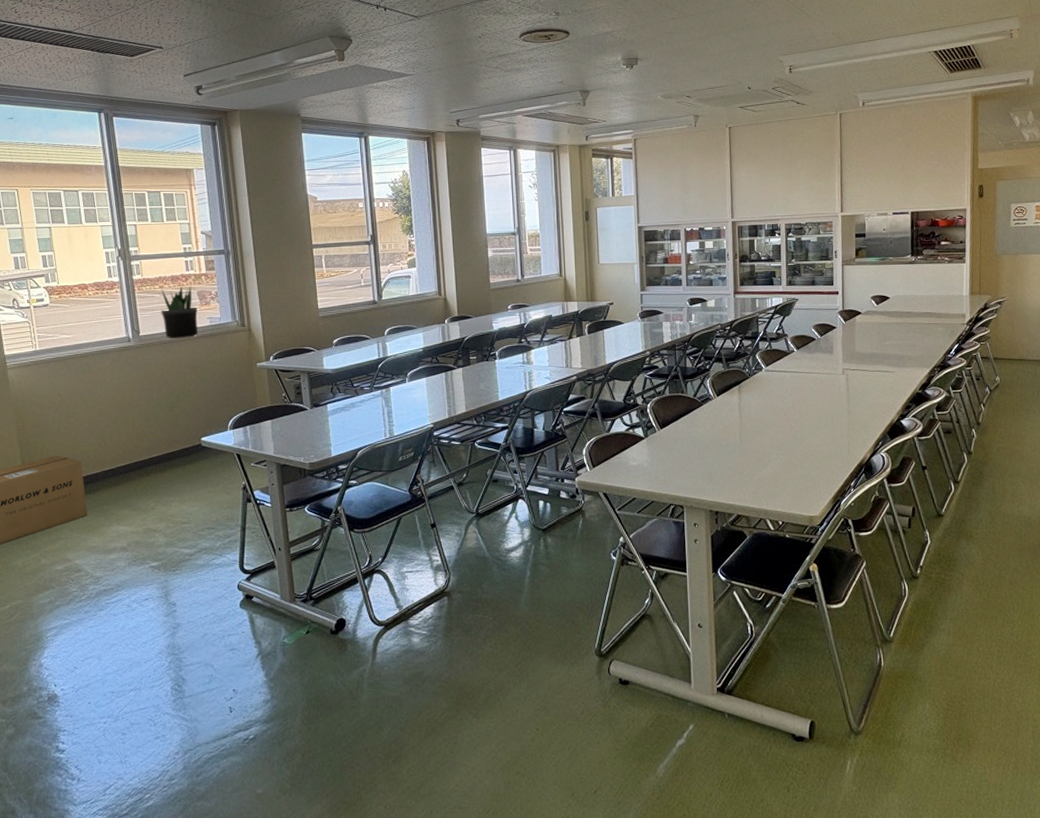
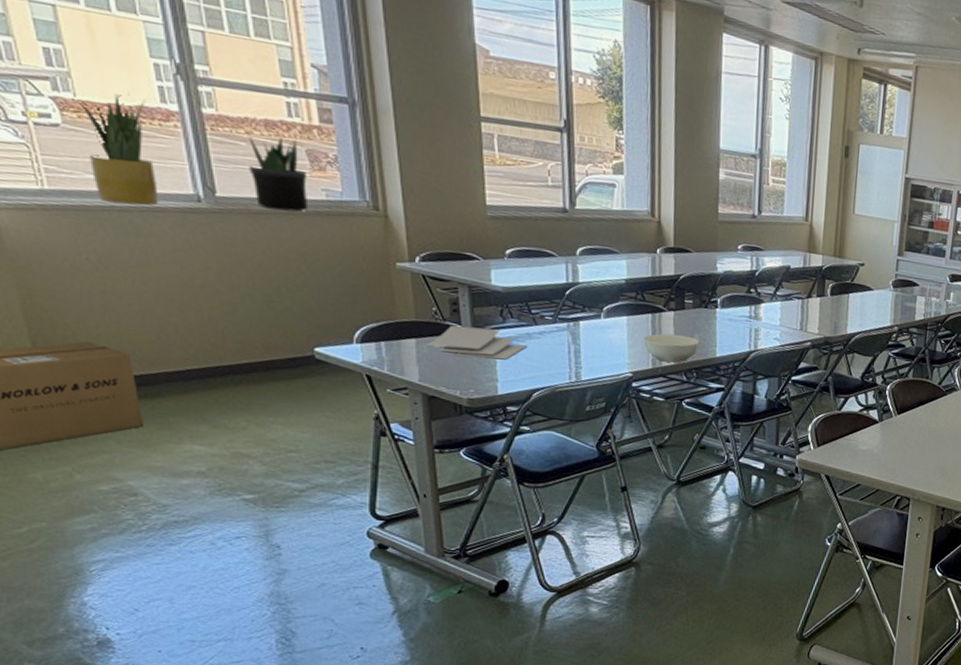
planter: none [61,275,104,353] -> present [80,92,159,206]
papers: none [278,404,351,430] -> present [425,325,527,360]
bowl: none [440,386,485,411] -> present [644,333,700,363]

